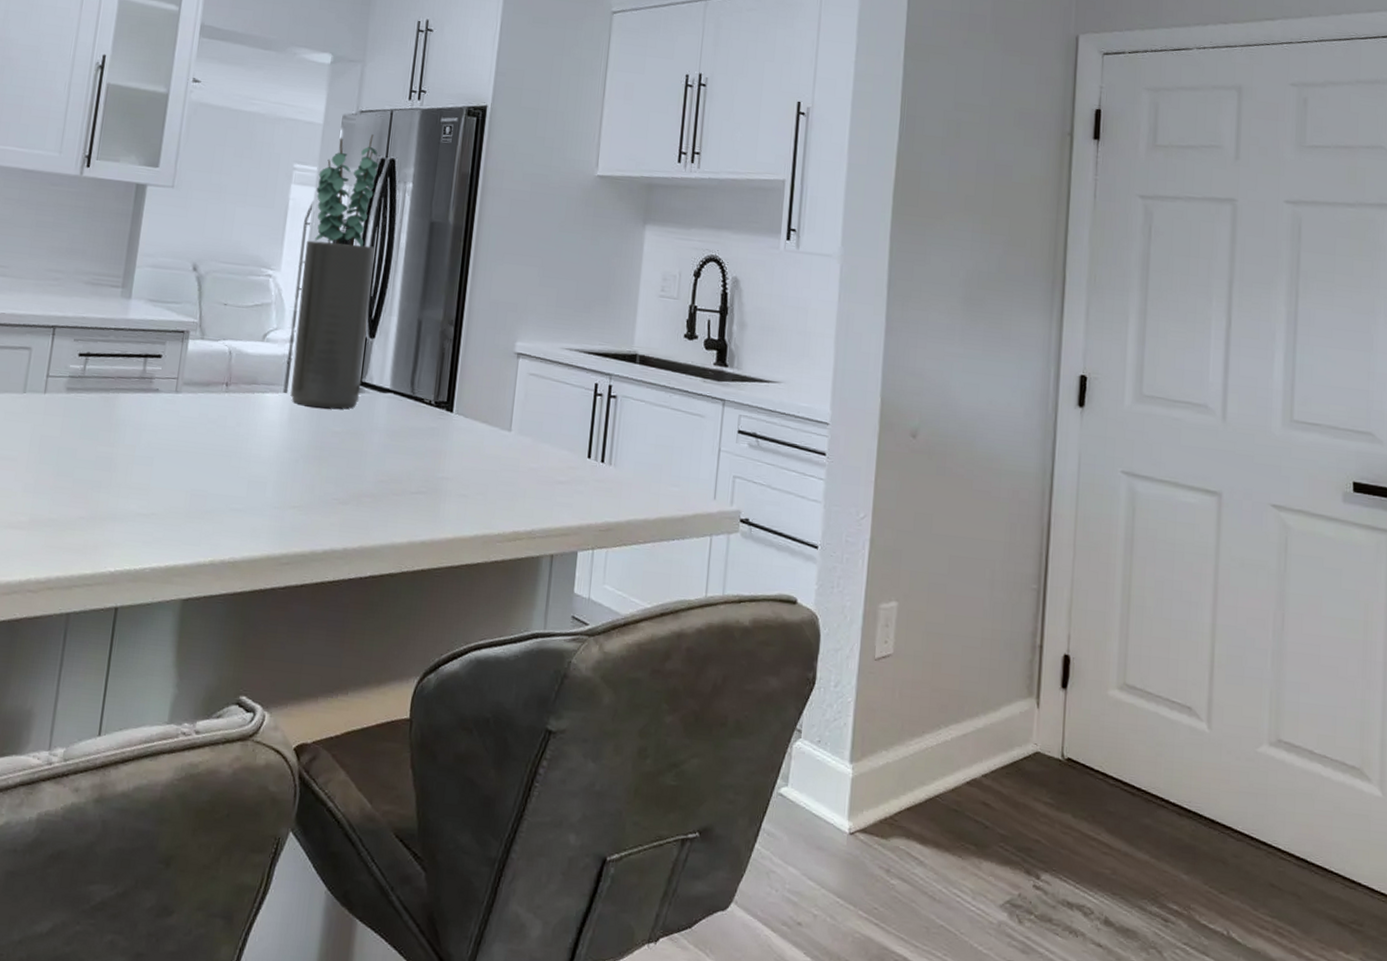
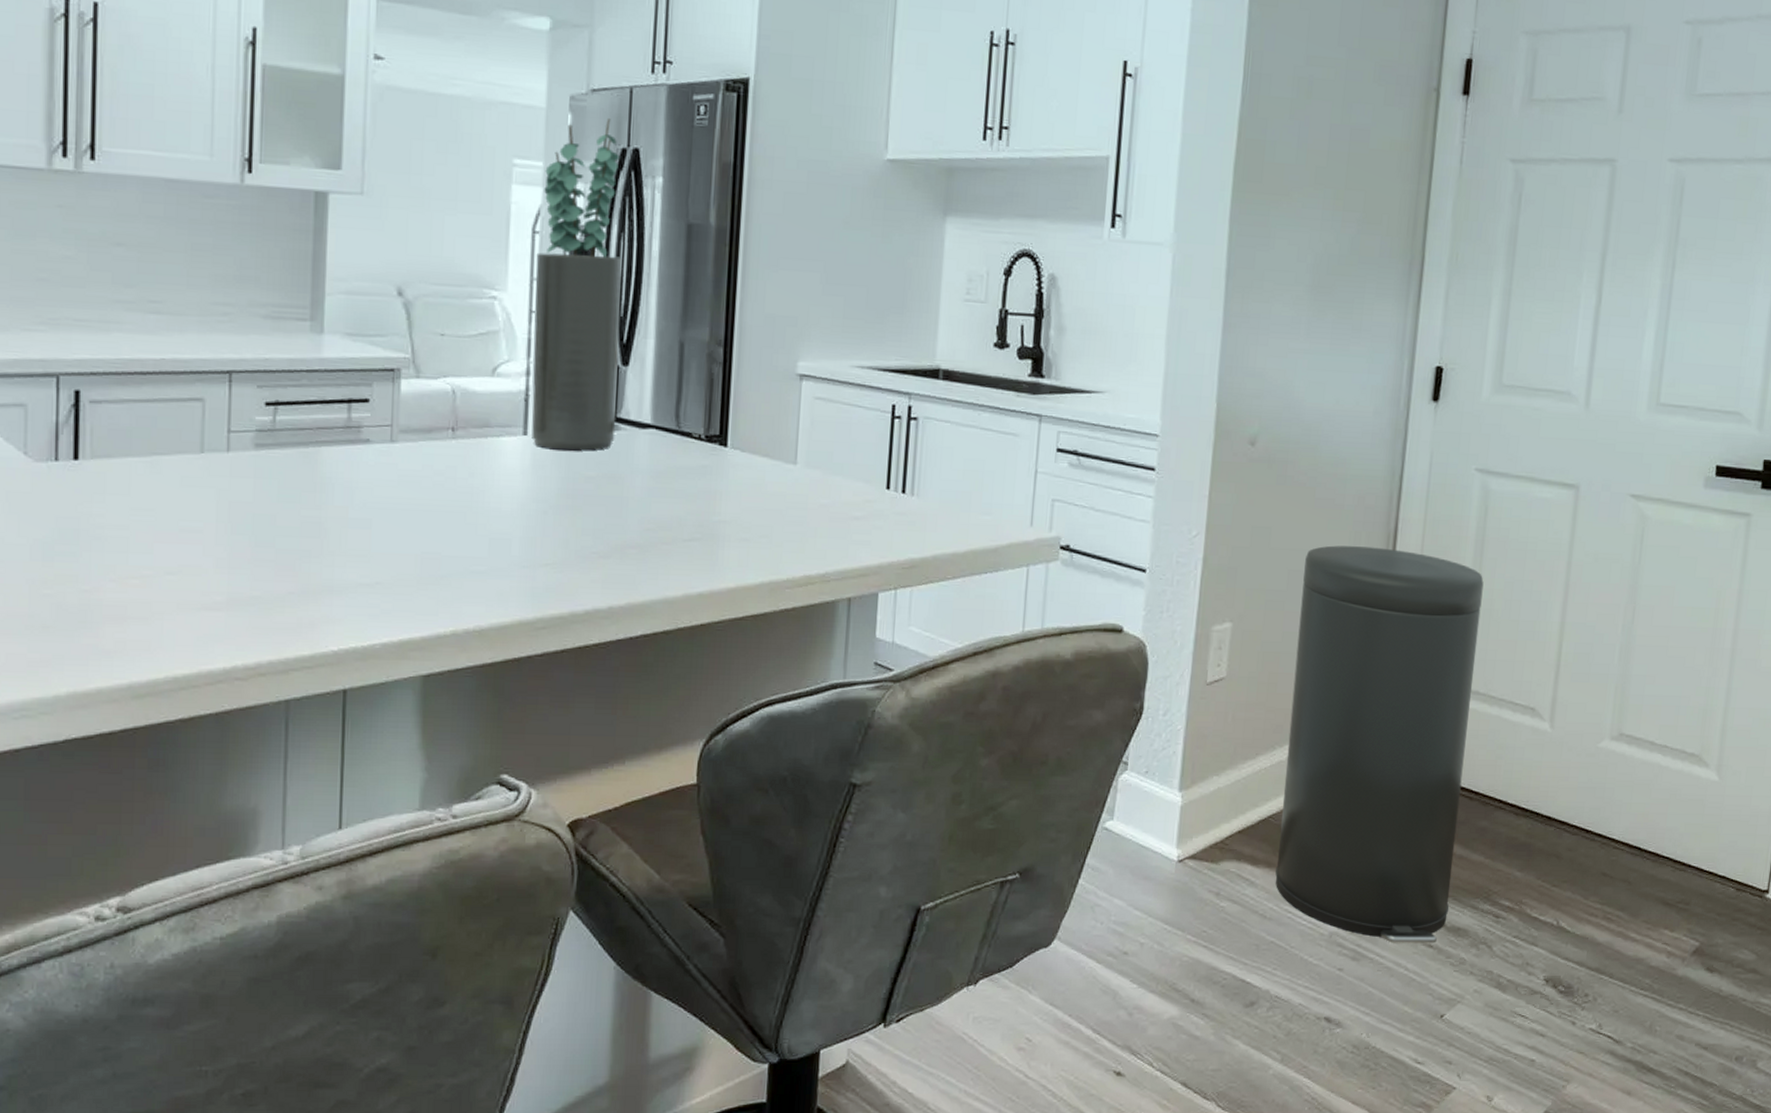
pedal bin: none [944,535,1135,943] -> present [1275,545,1484,943]

